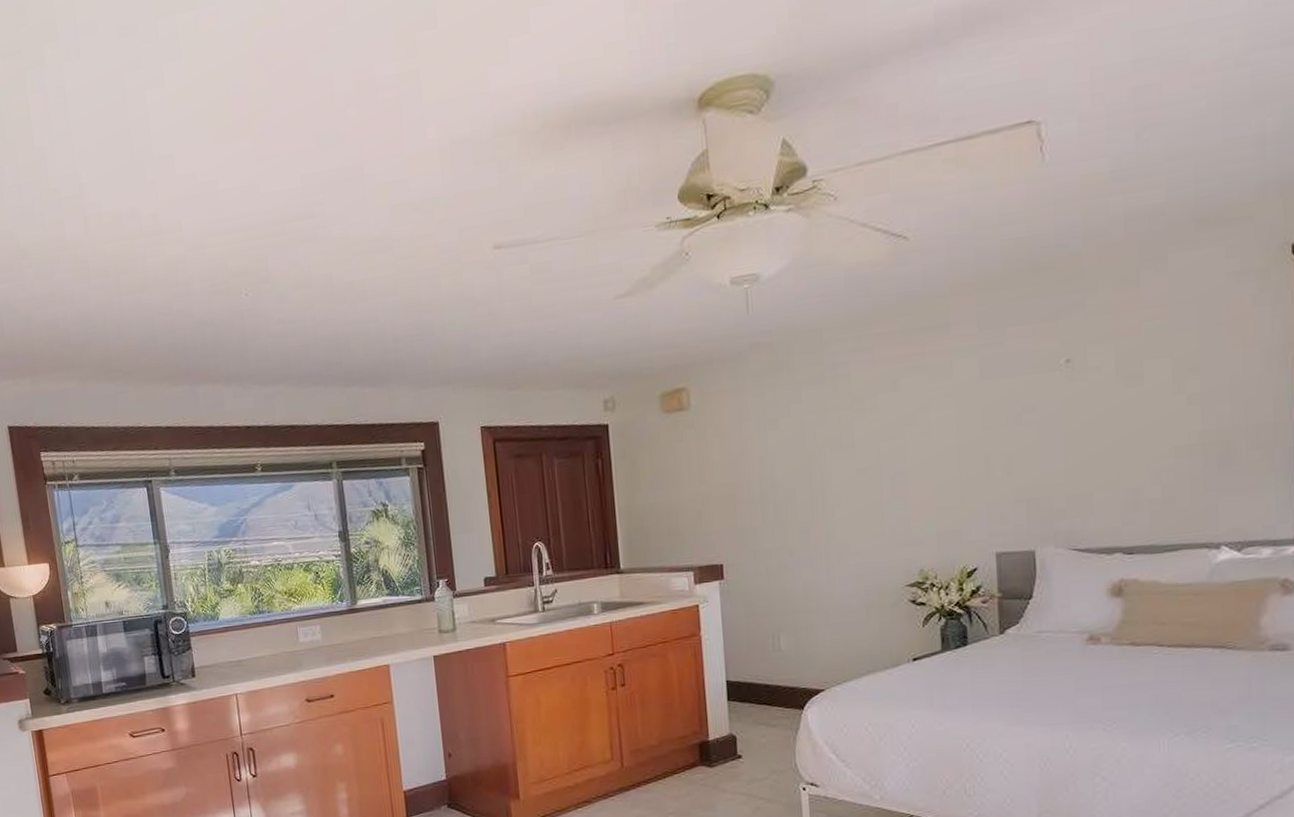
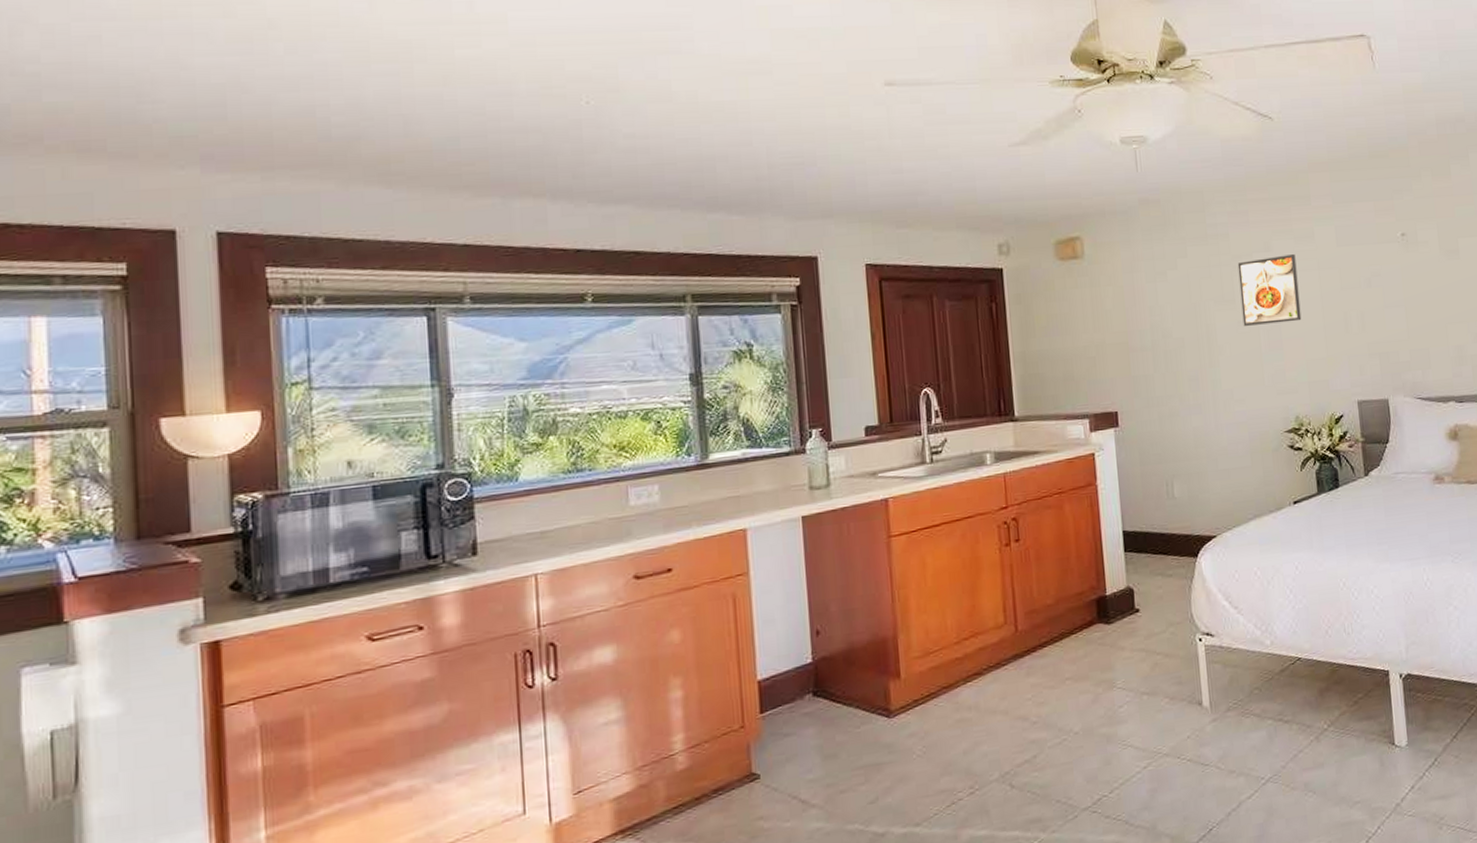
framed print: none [859,392,932,474] -> present [1237,254,1302,326]

